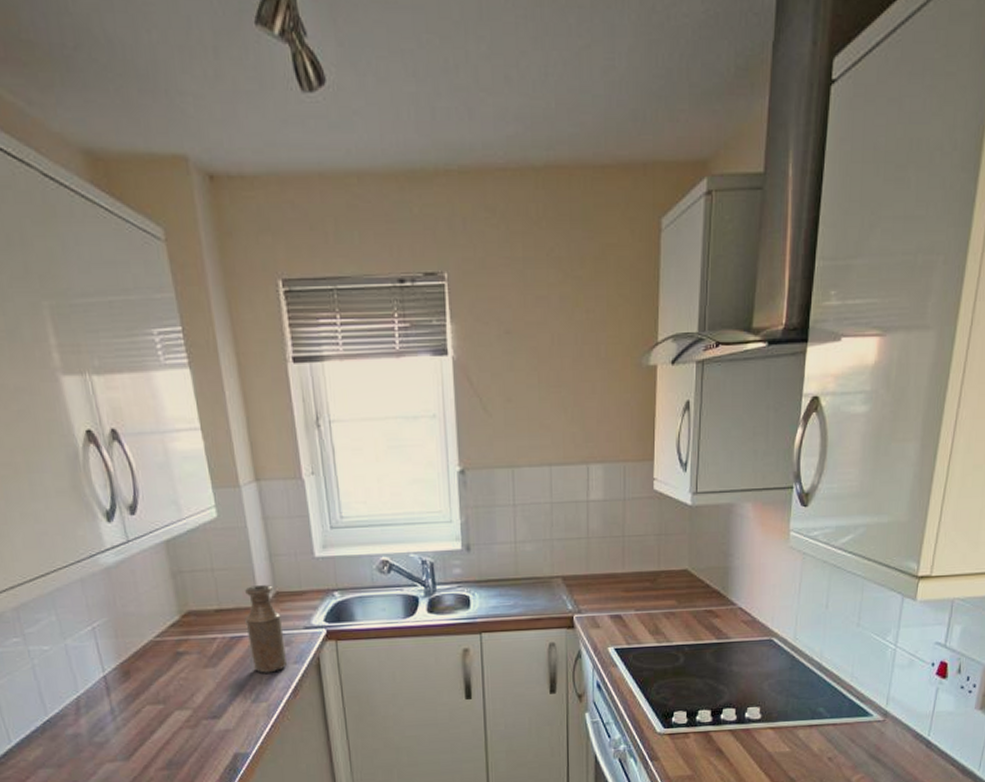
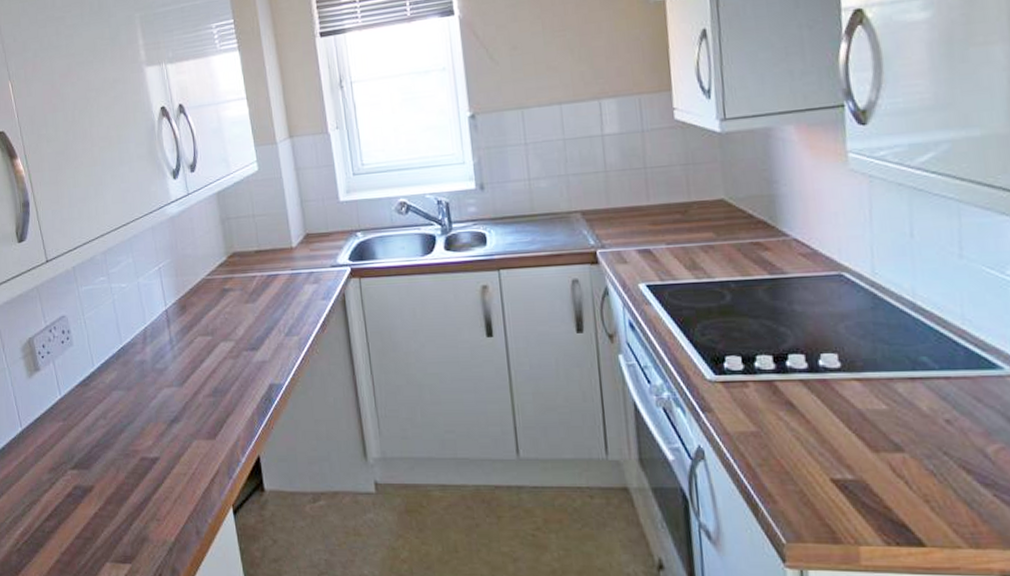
bottle: present [245,585,287,673] -> none [280,228,316,309]

